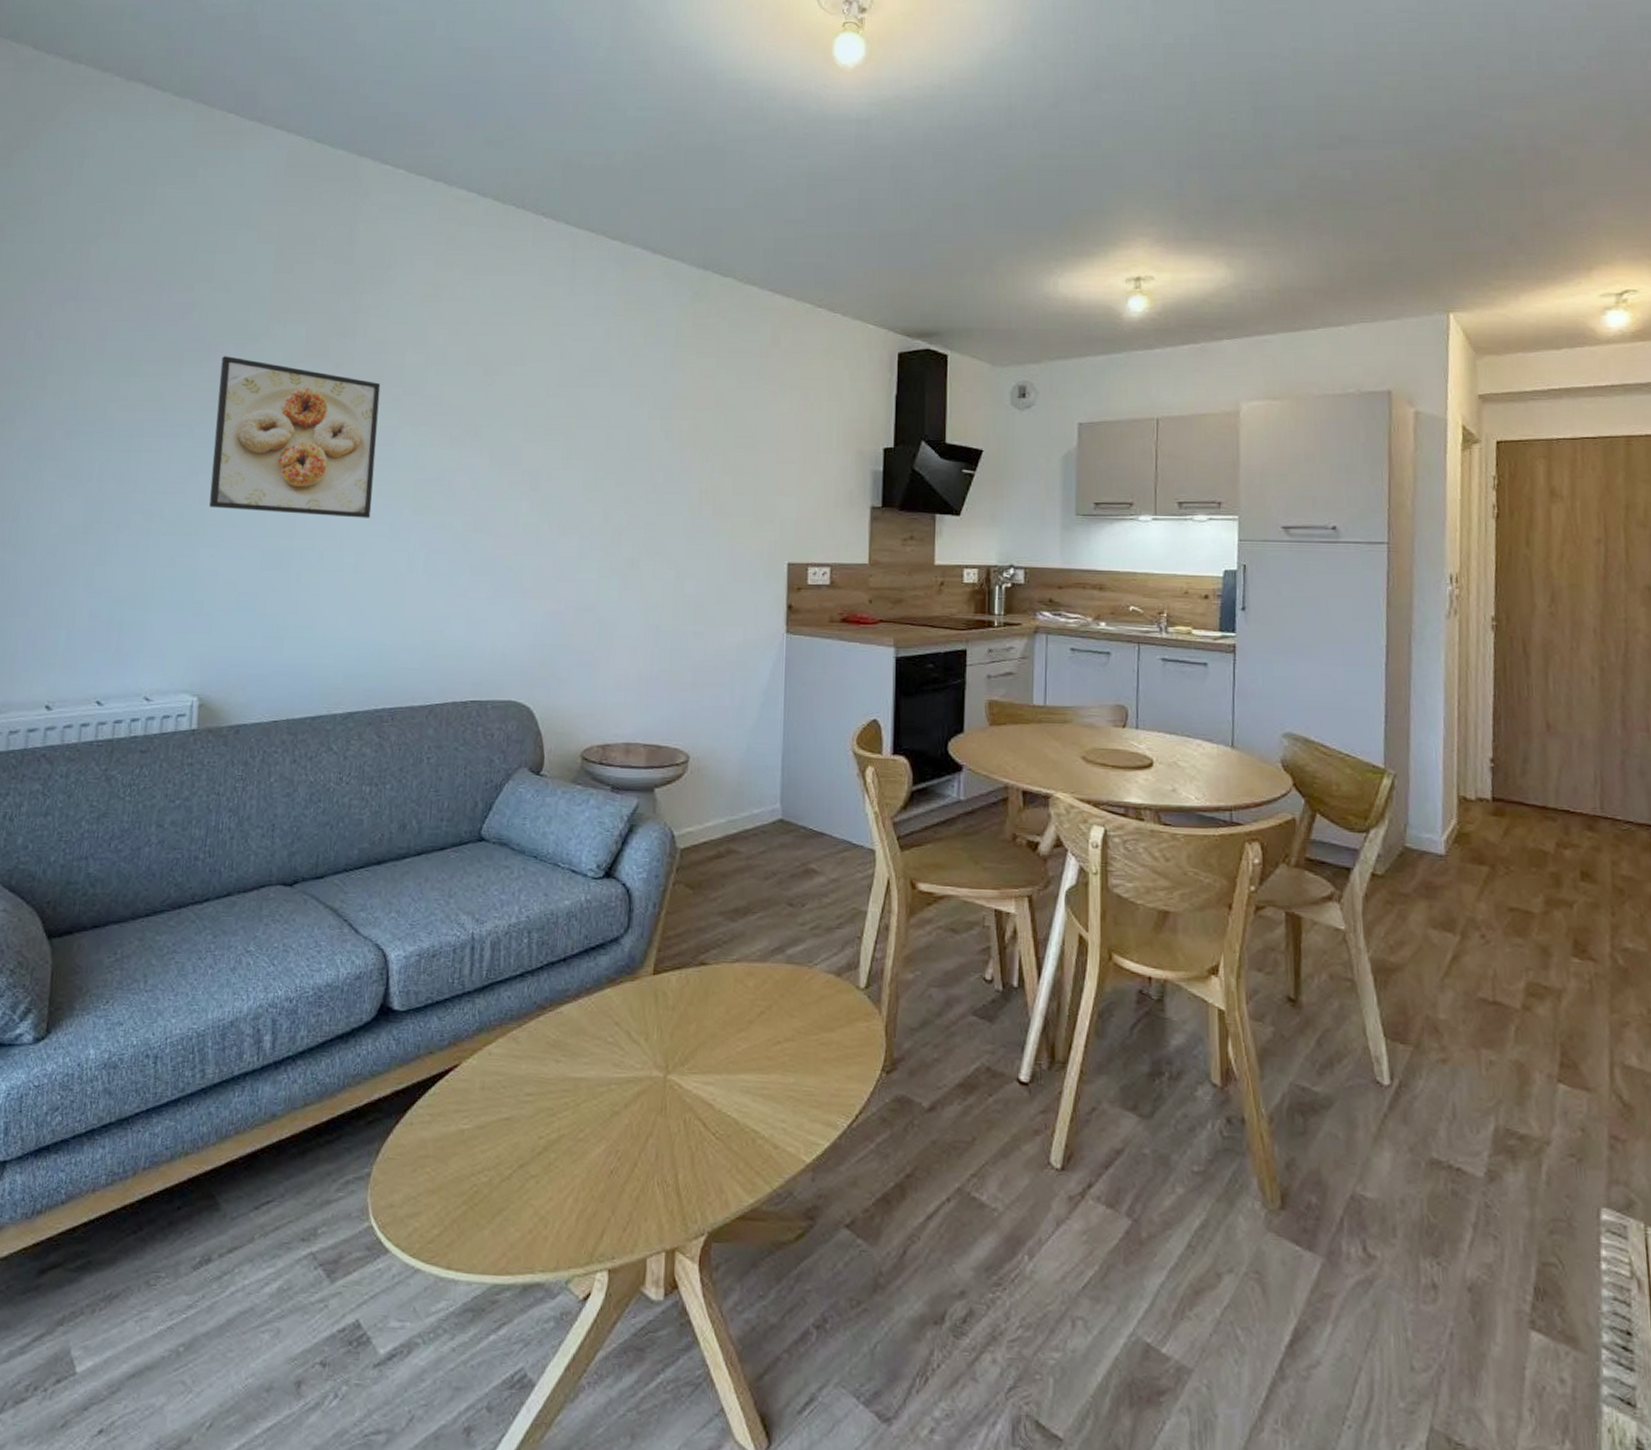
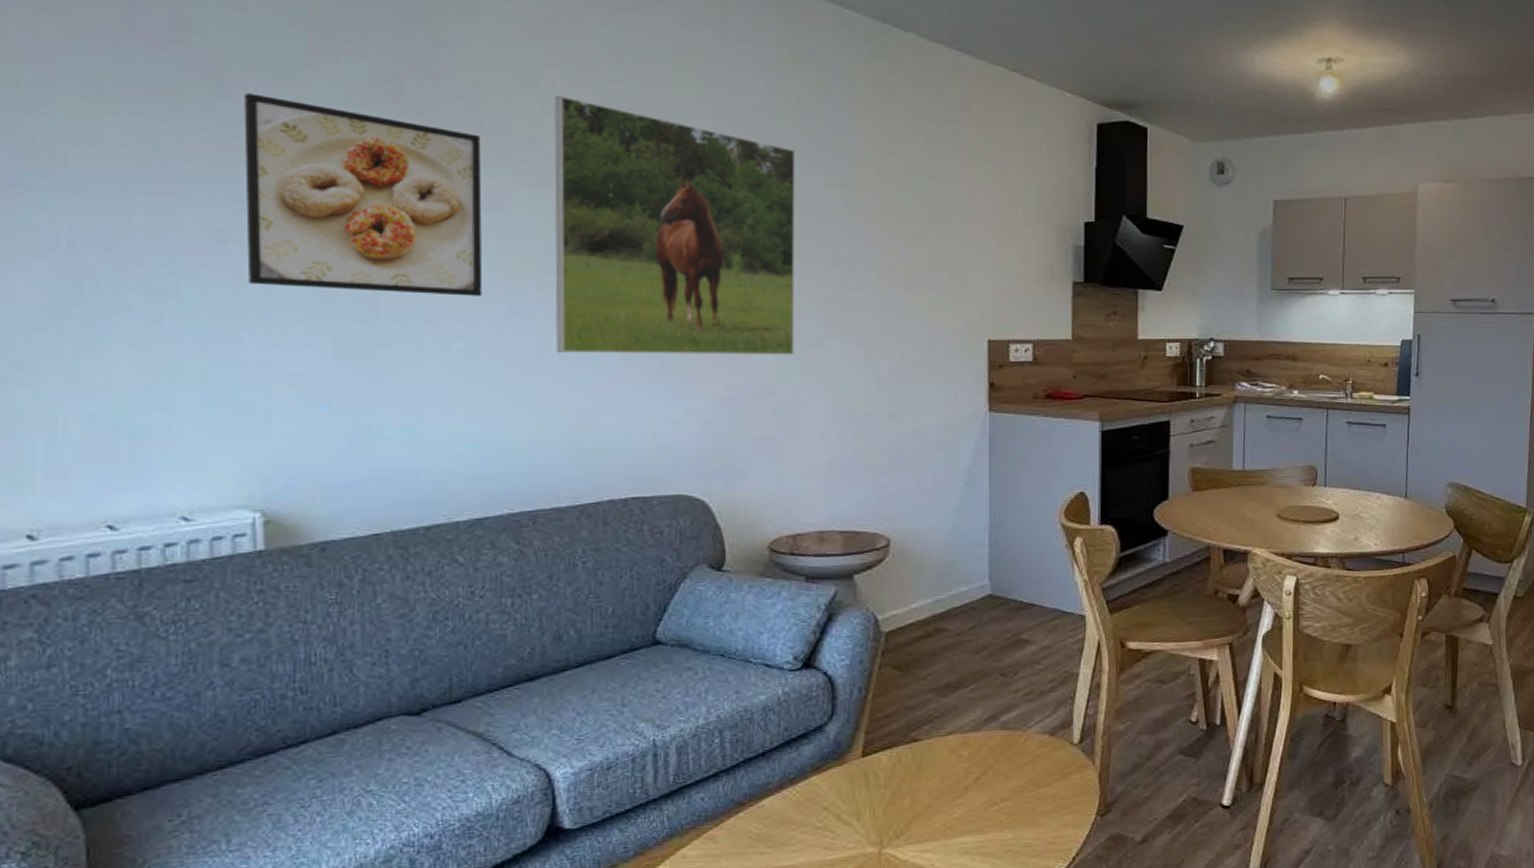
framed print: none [421,347,624,574] -> present [554,95,795,355]

